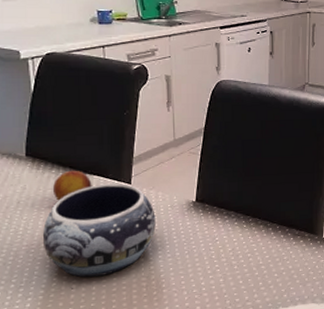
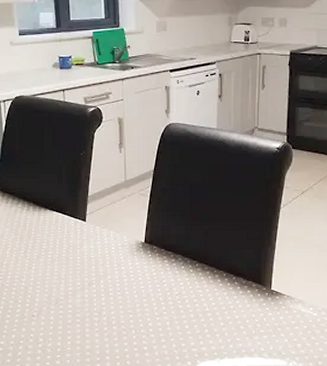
decorative bowl: present [42,183,156,278] -> none [9,221,107,307]
fruit: present [53,170,92,201] -> none [19,205,52,233]

